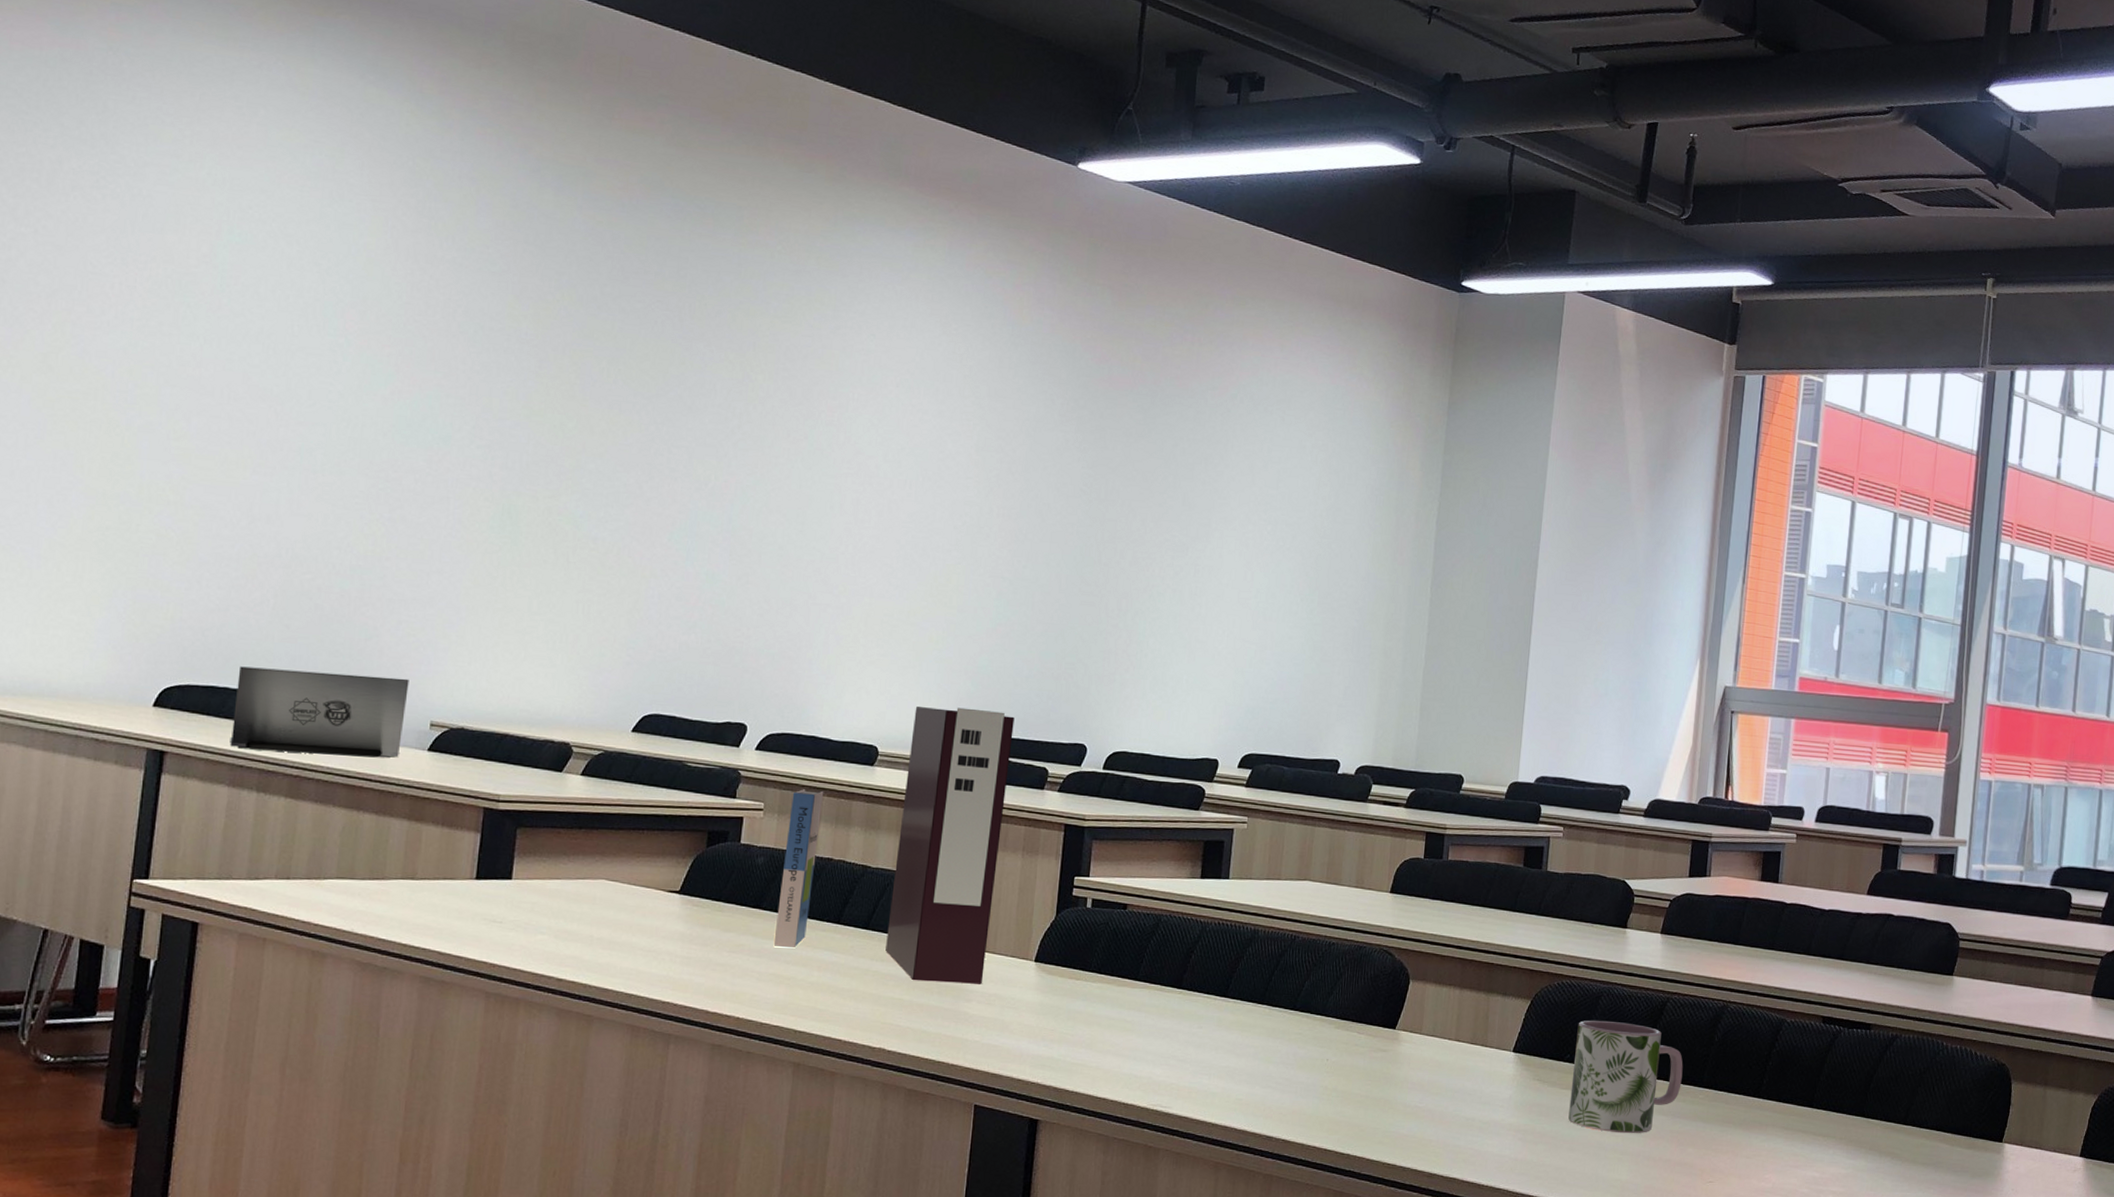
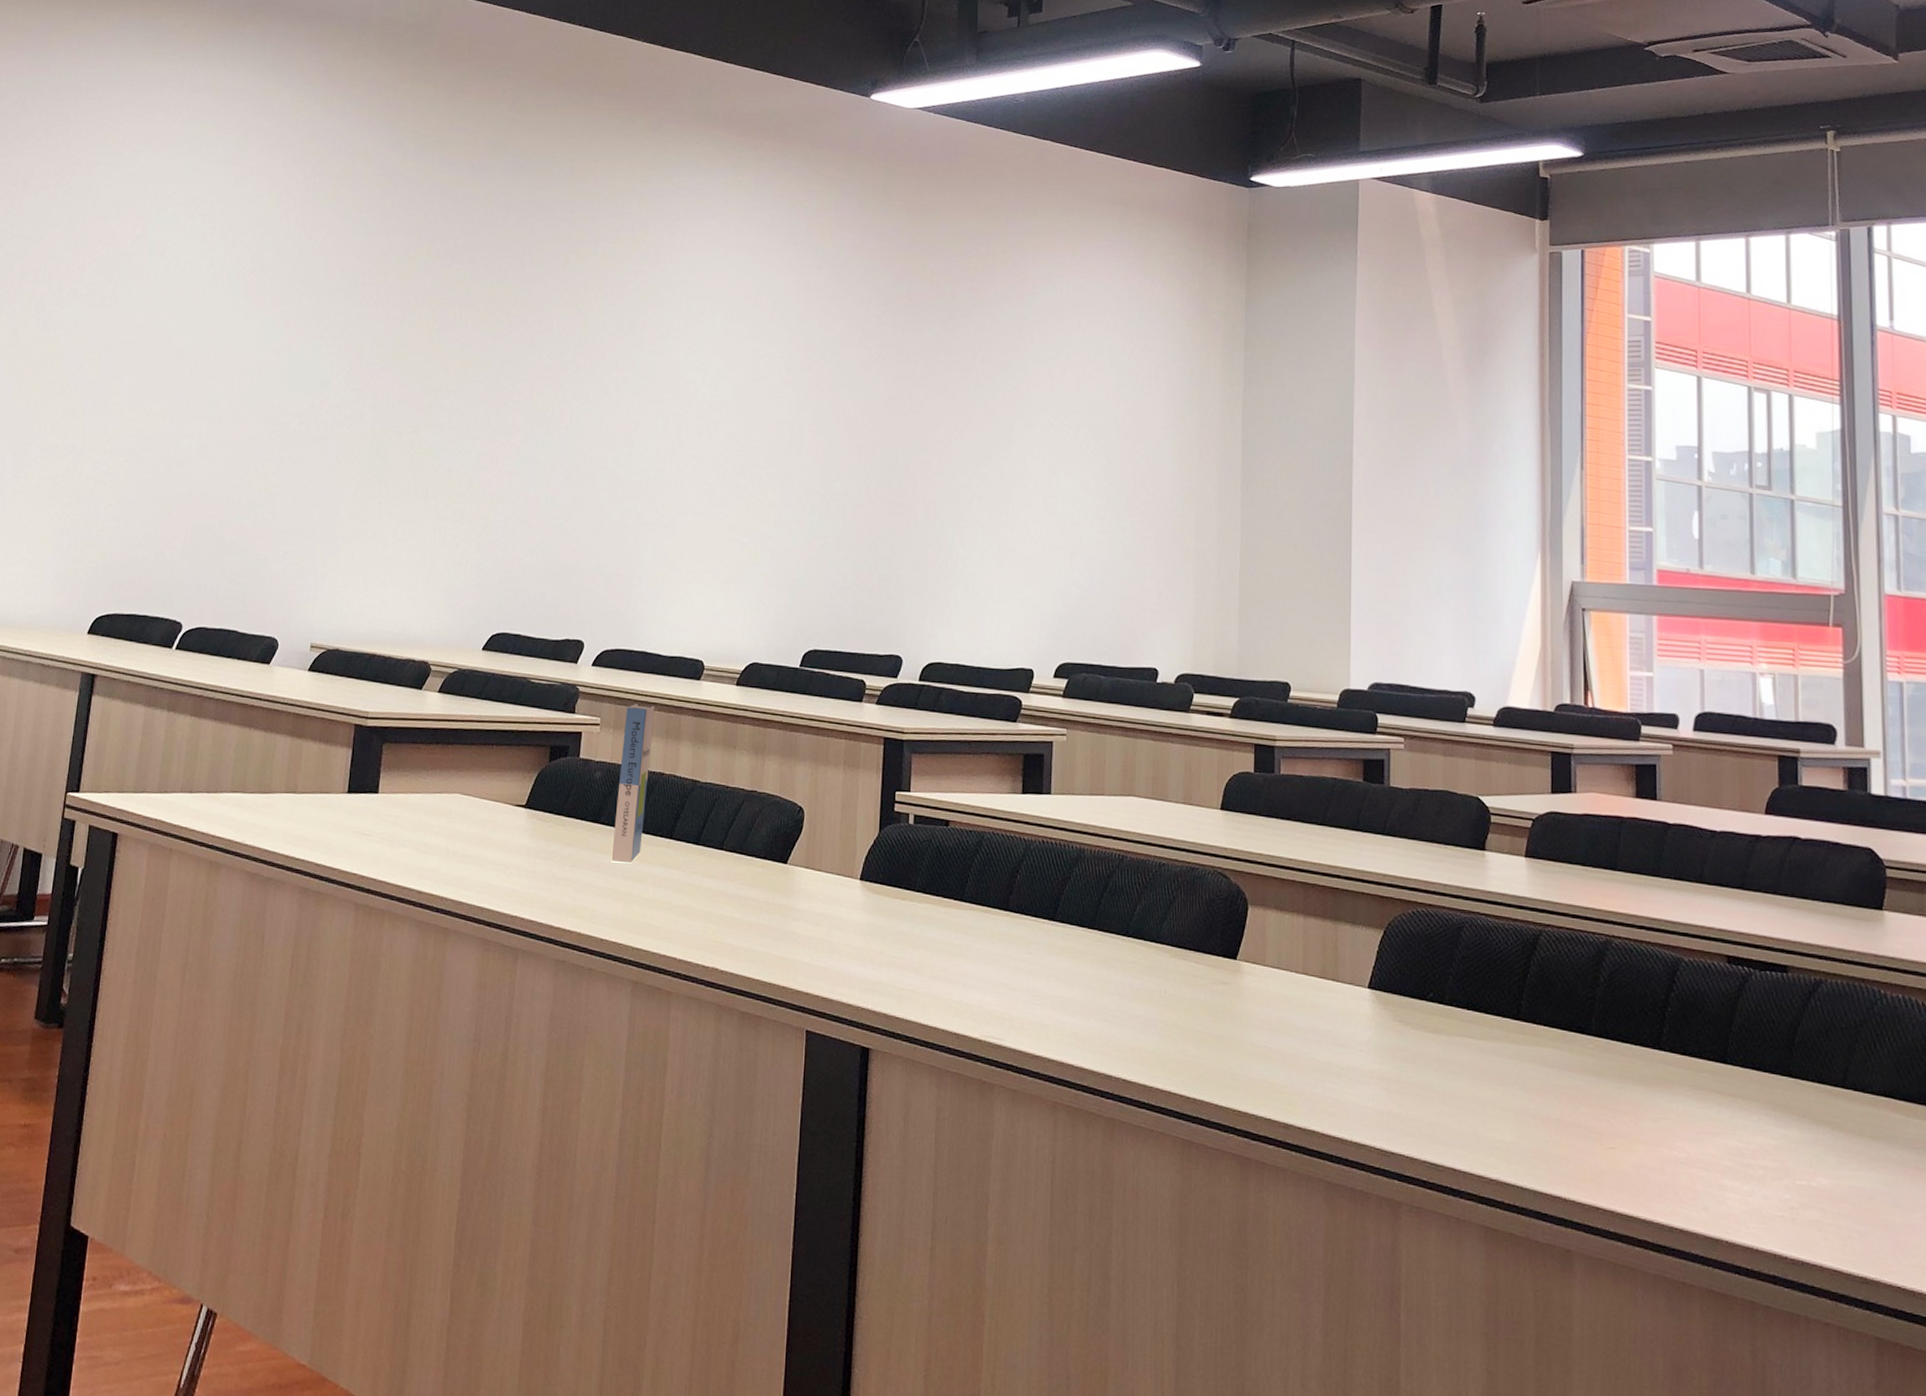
laptop: present [230,666,409,758] -> none [147,596,294,678]
binder: present [885,706,1015,984] -> none [716,620,831,903]
mug: present [1568,1020,1683,1134] -> none [1437,954,1566,1088]

